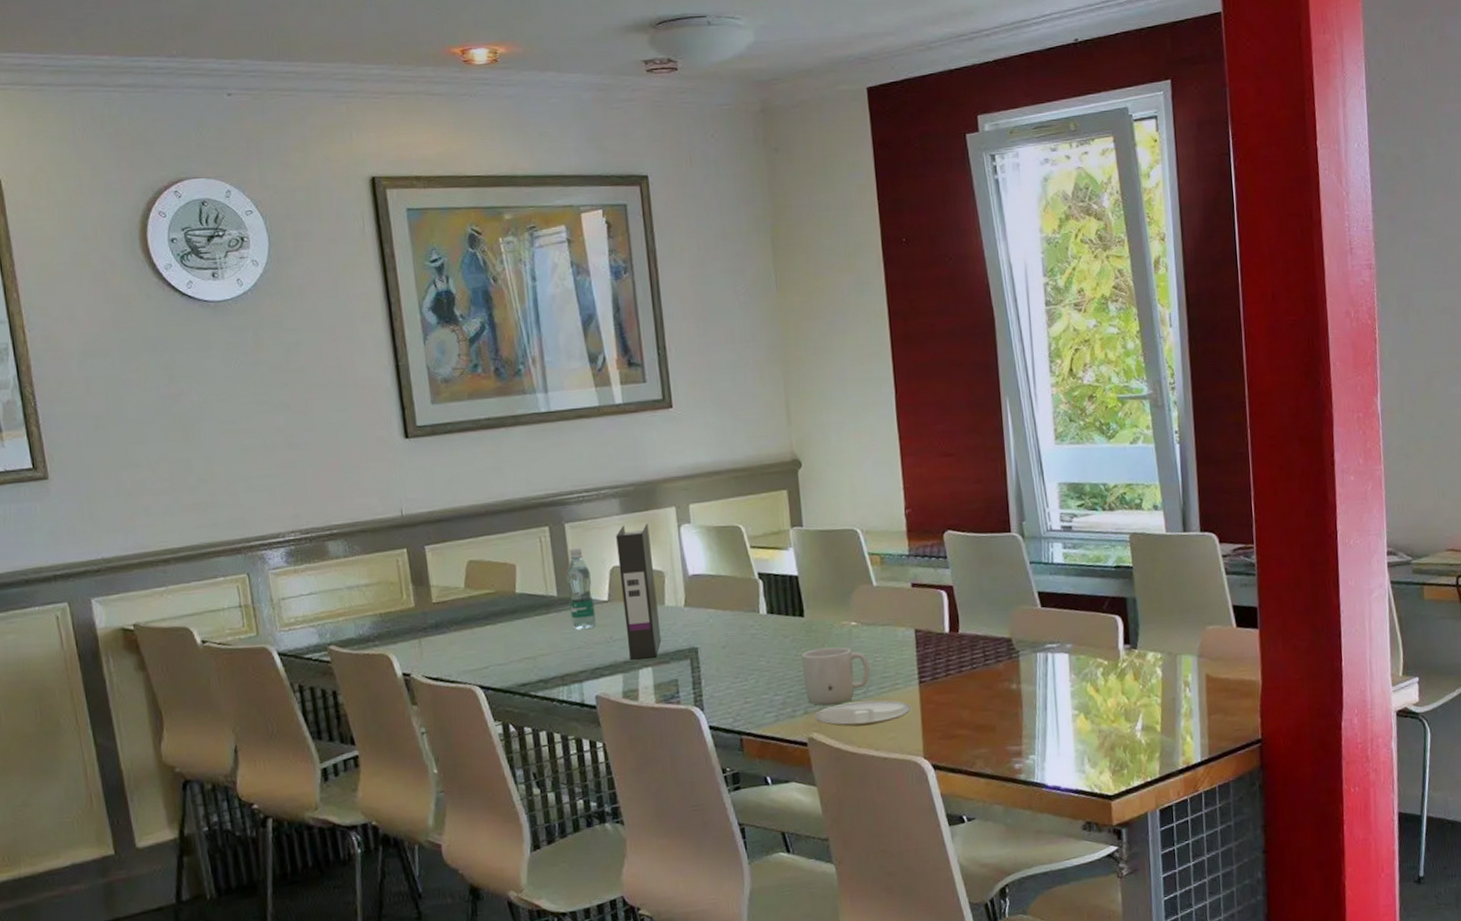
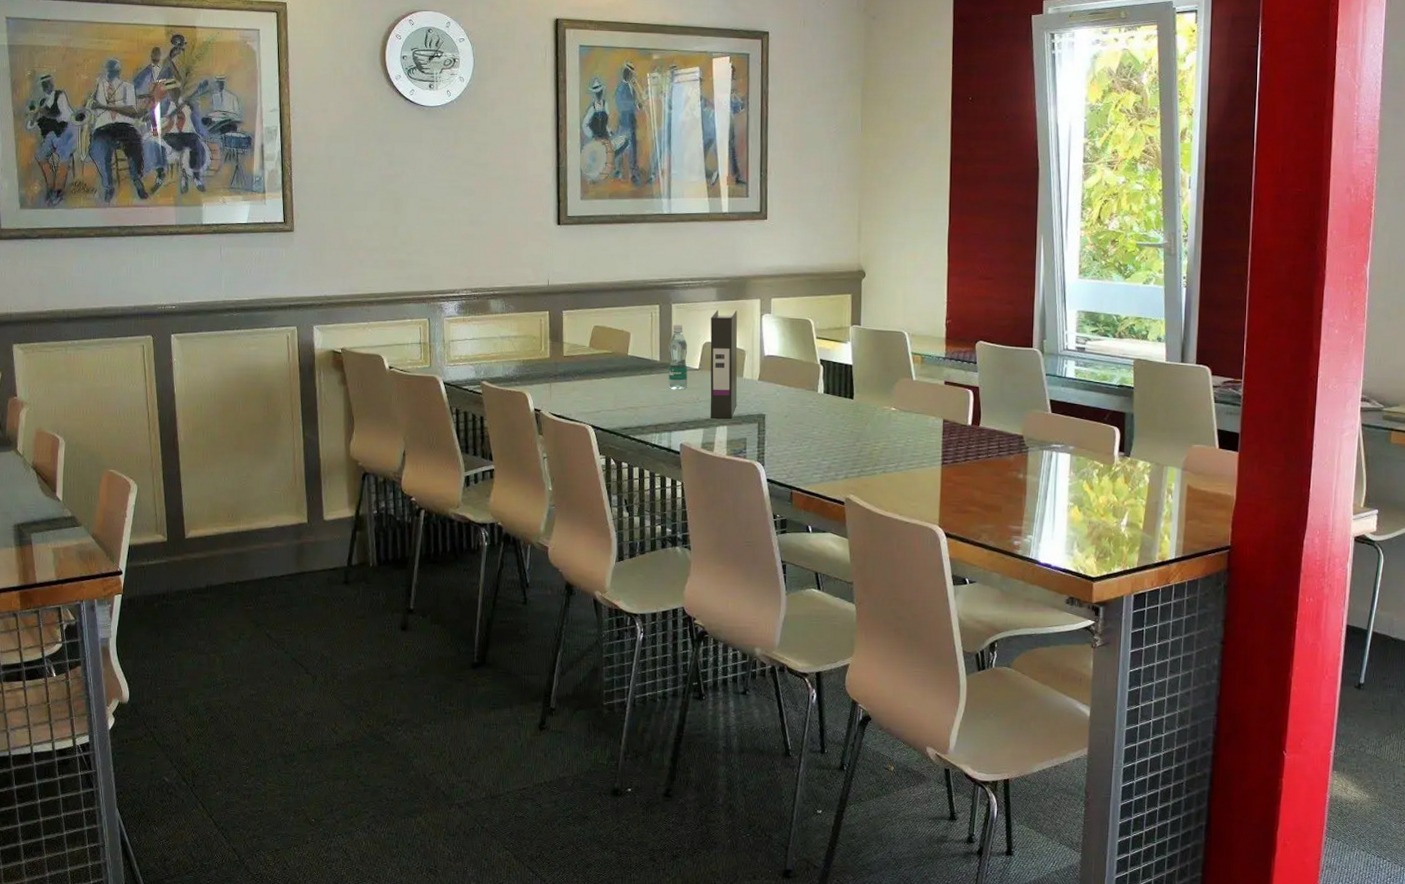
mug: present [801,646,870,706] -> none [847,426,902,473]
plate: present [814,700,912,727] -> none [852,473,933,494]

